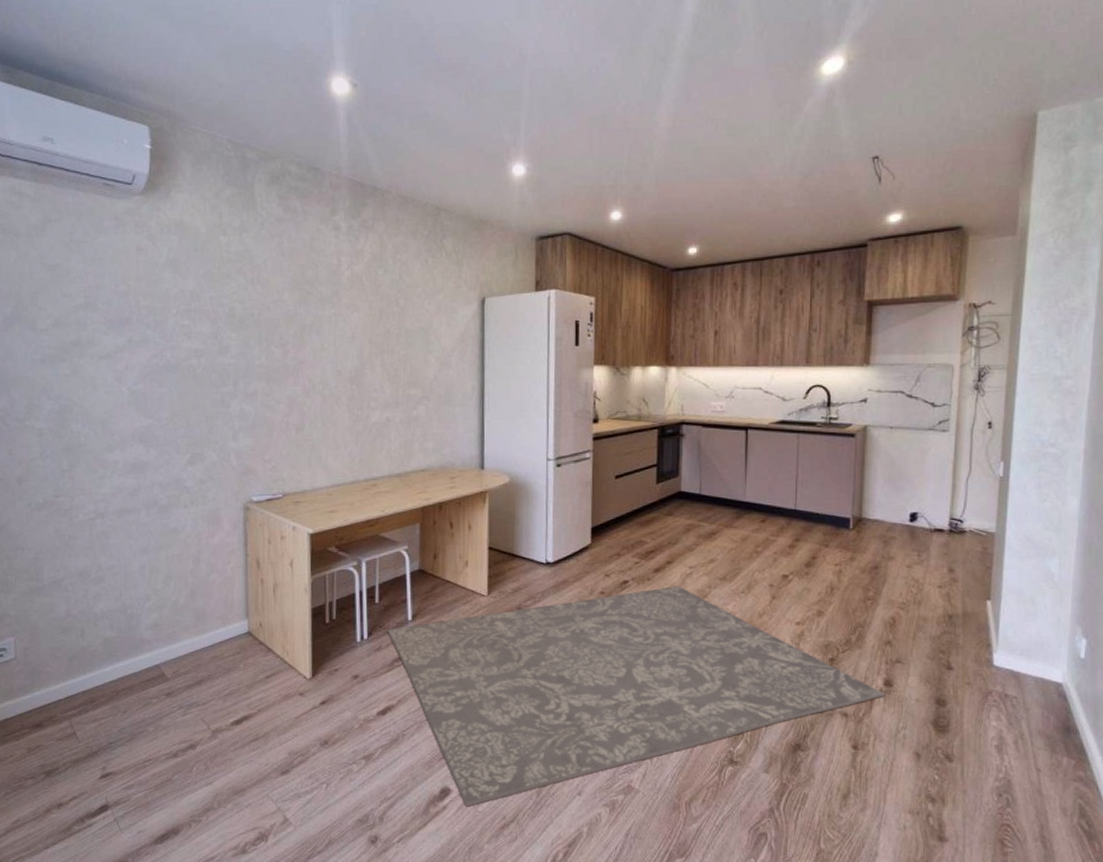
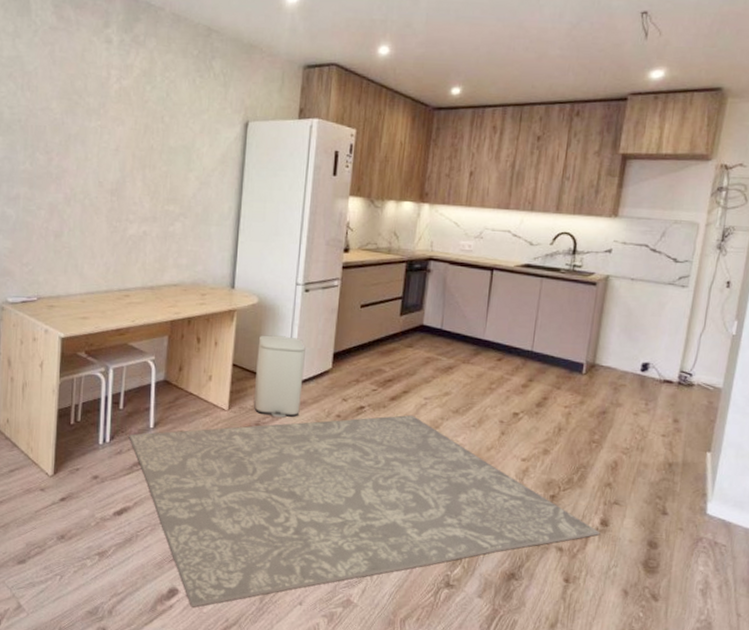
pedal bin: none [512,514,563,599] -> present [253,335,306,418]

